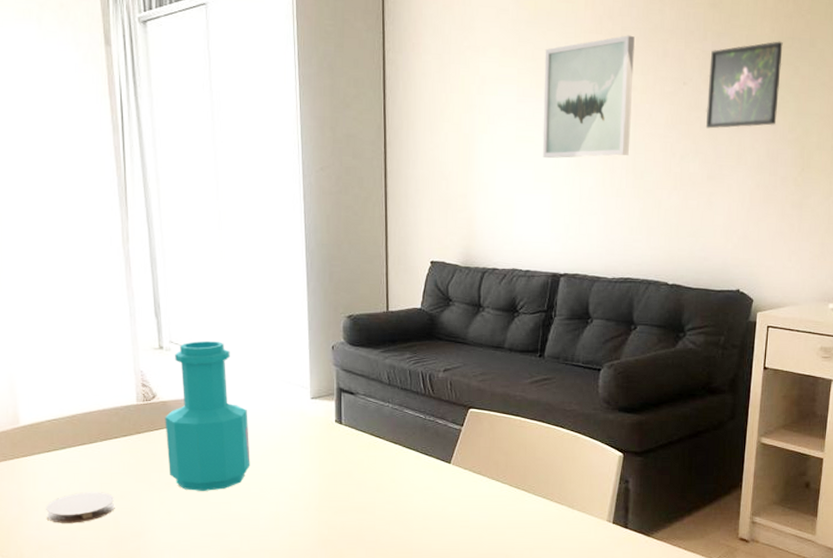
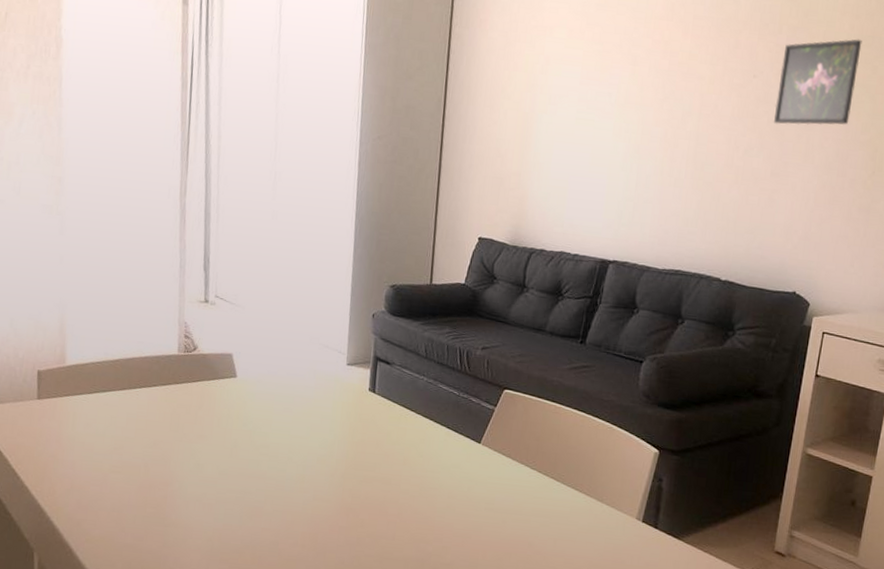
coaster: present [46,492,115,523] -> none [81,436,148,466]
bottle: present [165,340,251,491] -> none [202,297,284,447]
wall art: present [542,35,635,159] -> none [601,24,706,146]

